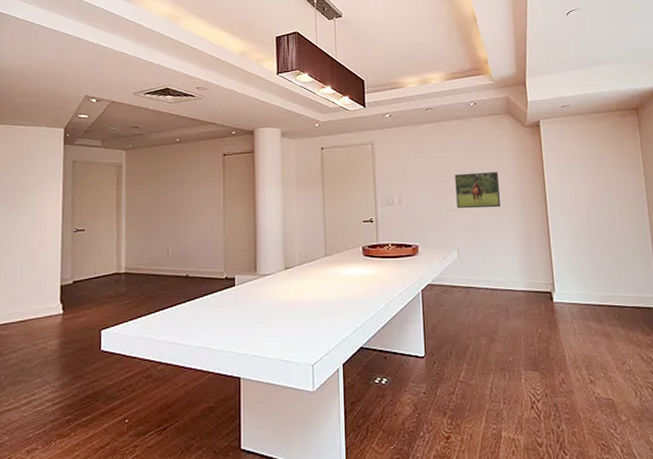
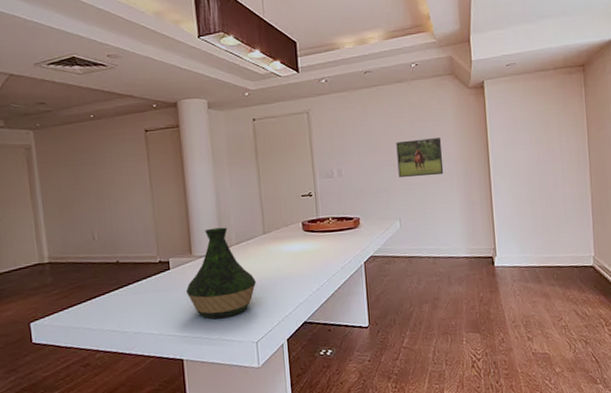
vase: none [248,248,315,339] -> present [185,227,256,319]

